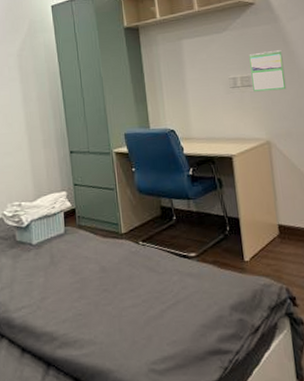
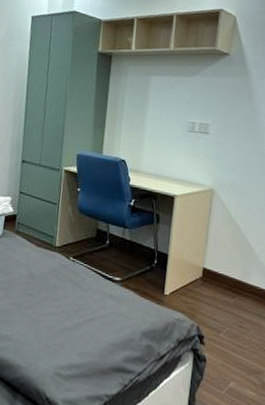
calendar: present [249,50,287,92] -> none [209,103,245,144]

